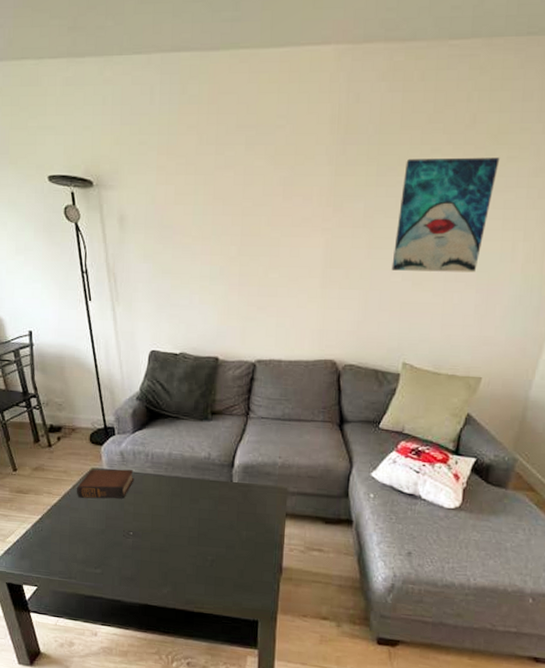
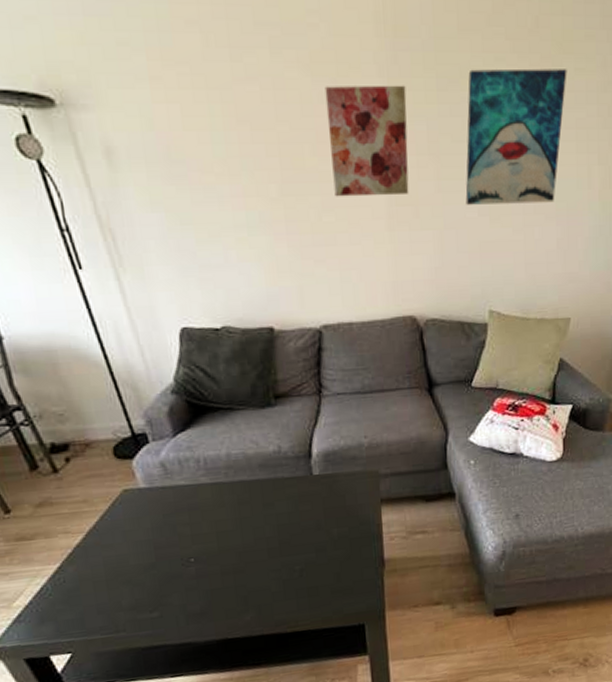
book: present [76,469,134,499] -> none [105,482,186,530]
wall art: none [281,171,350,260] -> present [325,85,409,197]

